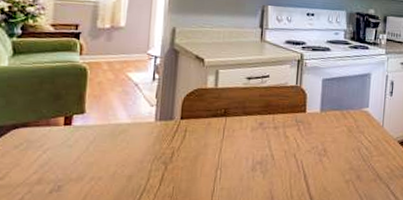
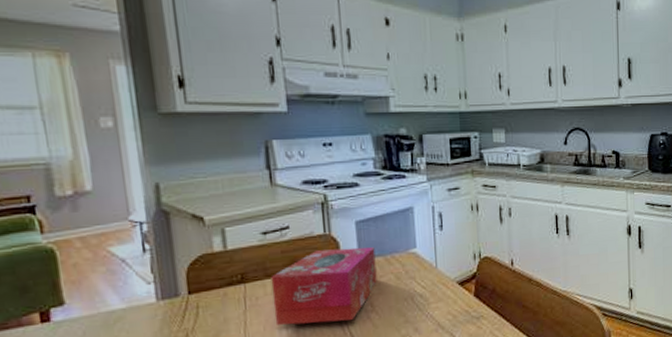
tissue box: none [244,98,335,161] -> present [271,247,377,326]

